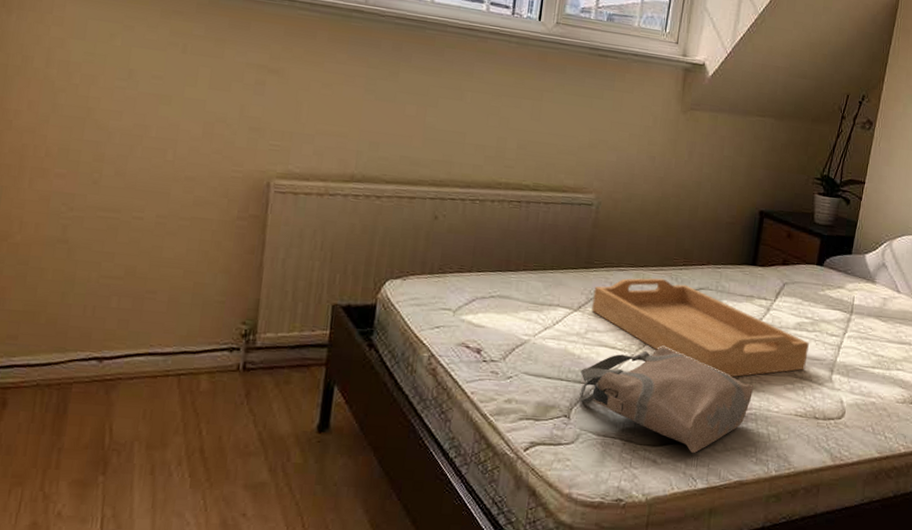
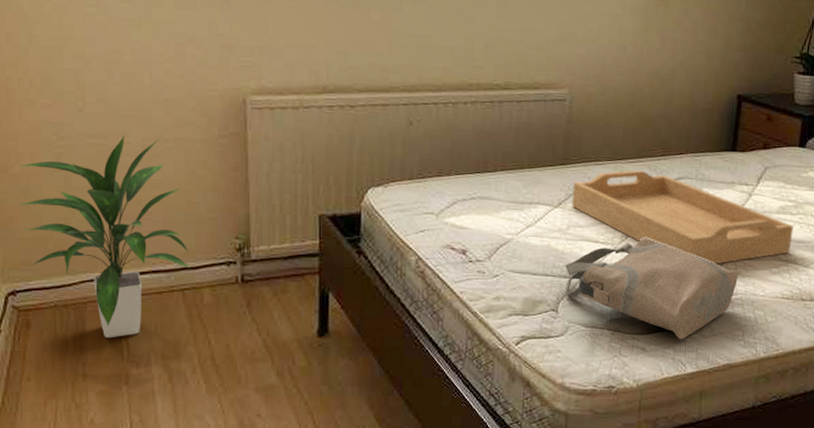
indoor plant: none [14,211,191,423] -> present [19,135,190,338]

